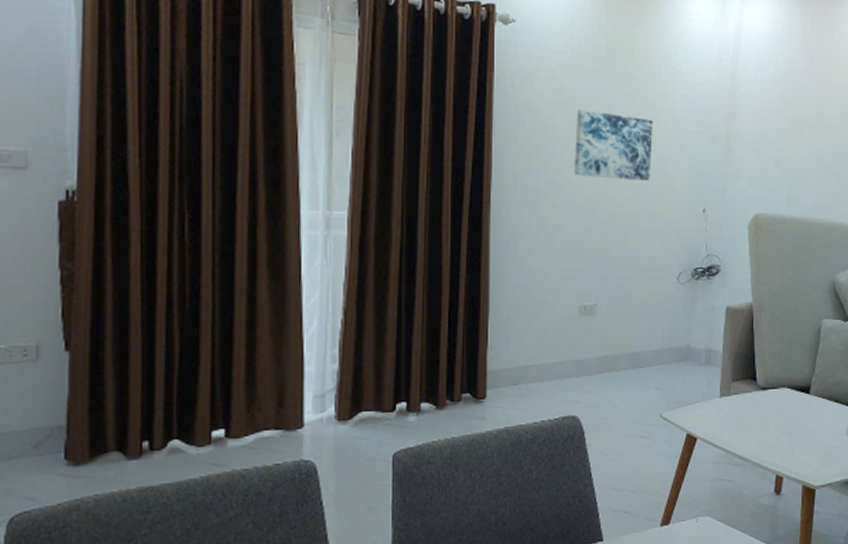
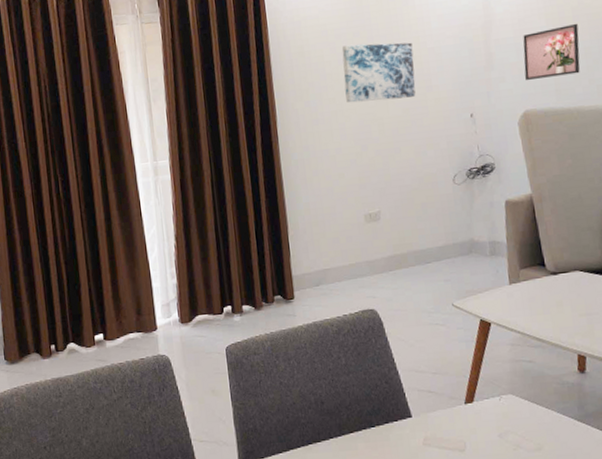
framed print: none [760,131,814,183] -> present [523,23,580,80]

